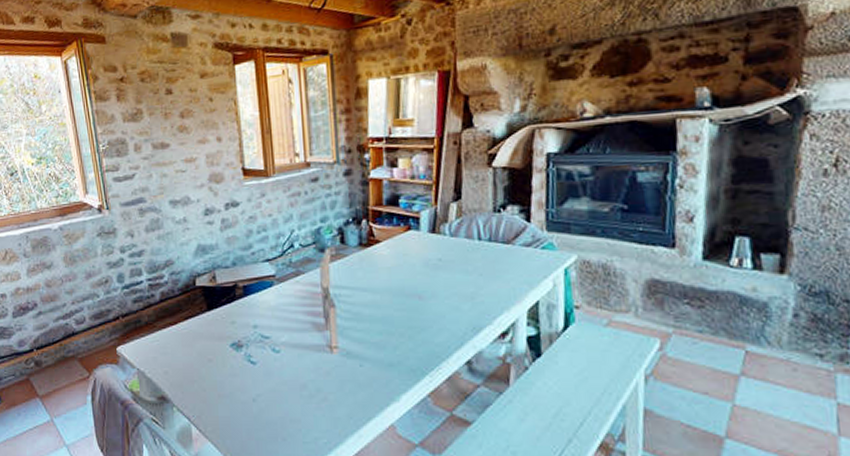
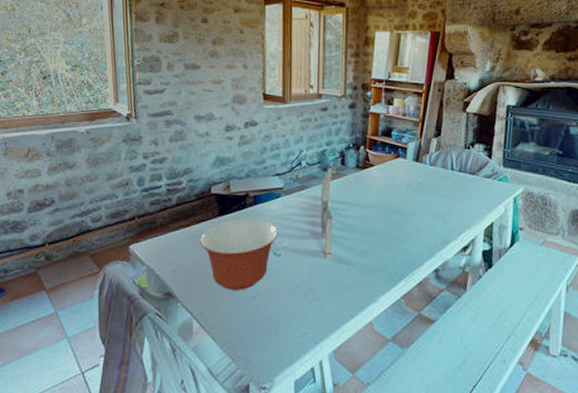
mixing bowl: none [189,312,275,393] -> present [200,219,279,291]

